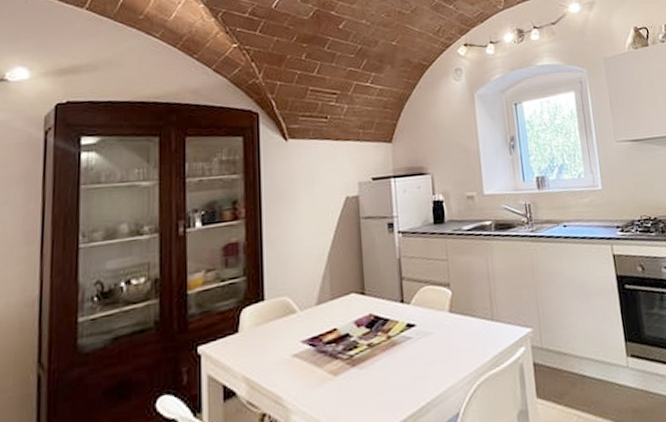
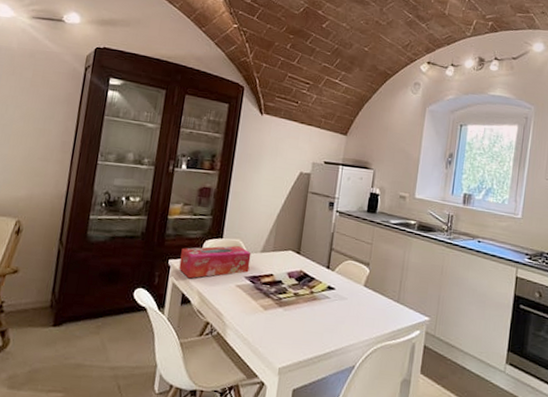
tissue box: none [213,305,306,364] -> present [179,245,252,279]

